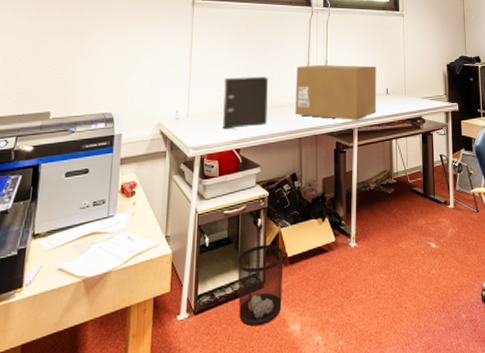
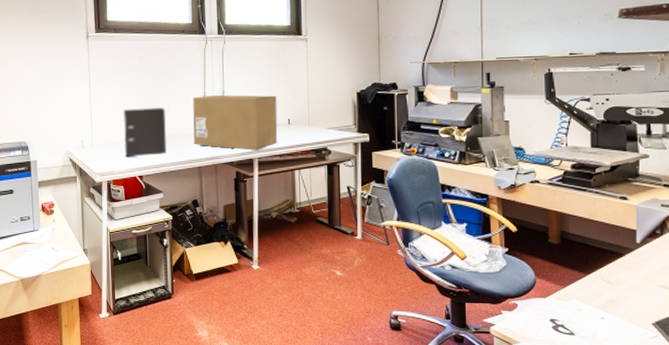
waste bin: present [237,244,284,327] -> none [147,262,190,329]

